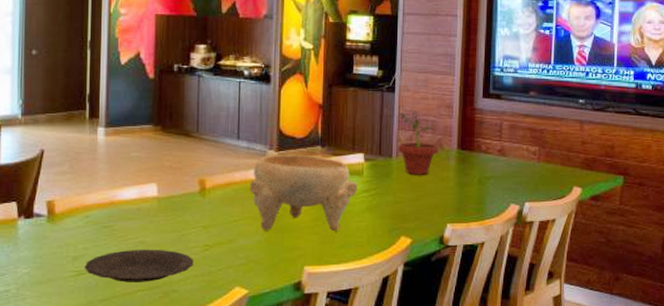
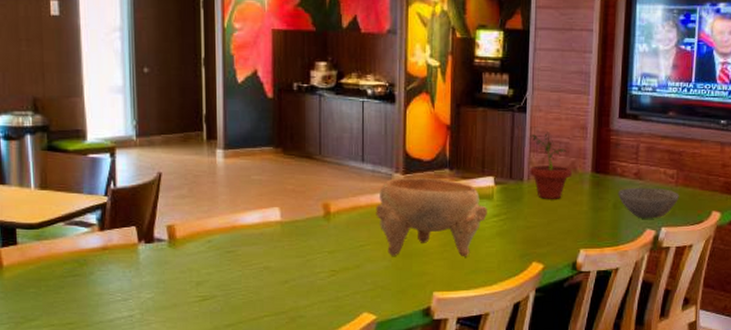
plate: present [85,249,194,282] -> none [209,274,320,308]
bowl: none [482,163,542,194] -> present [618,187,680,219]

